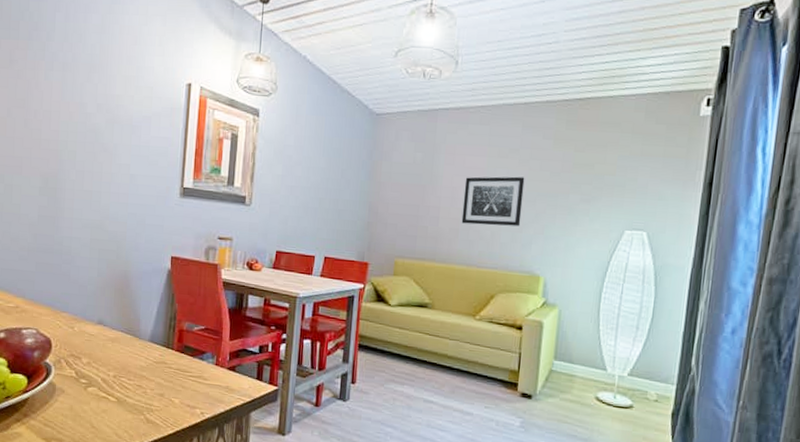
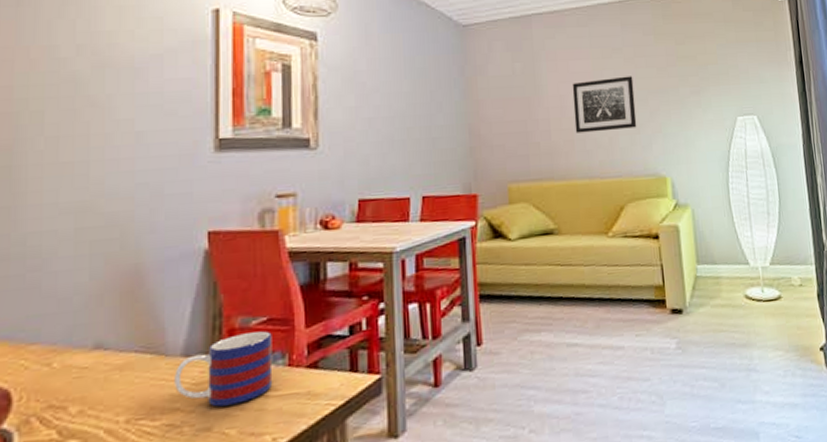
mug: none [143,334,207,383] -> present [174,331,273,407]

